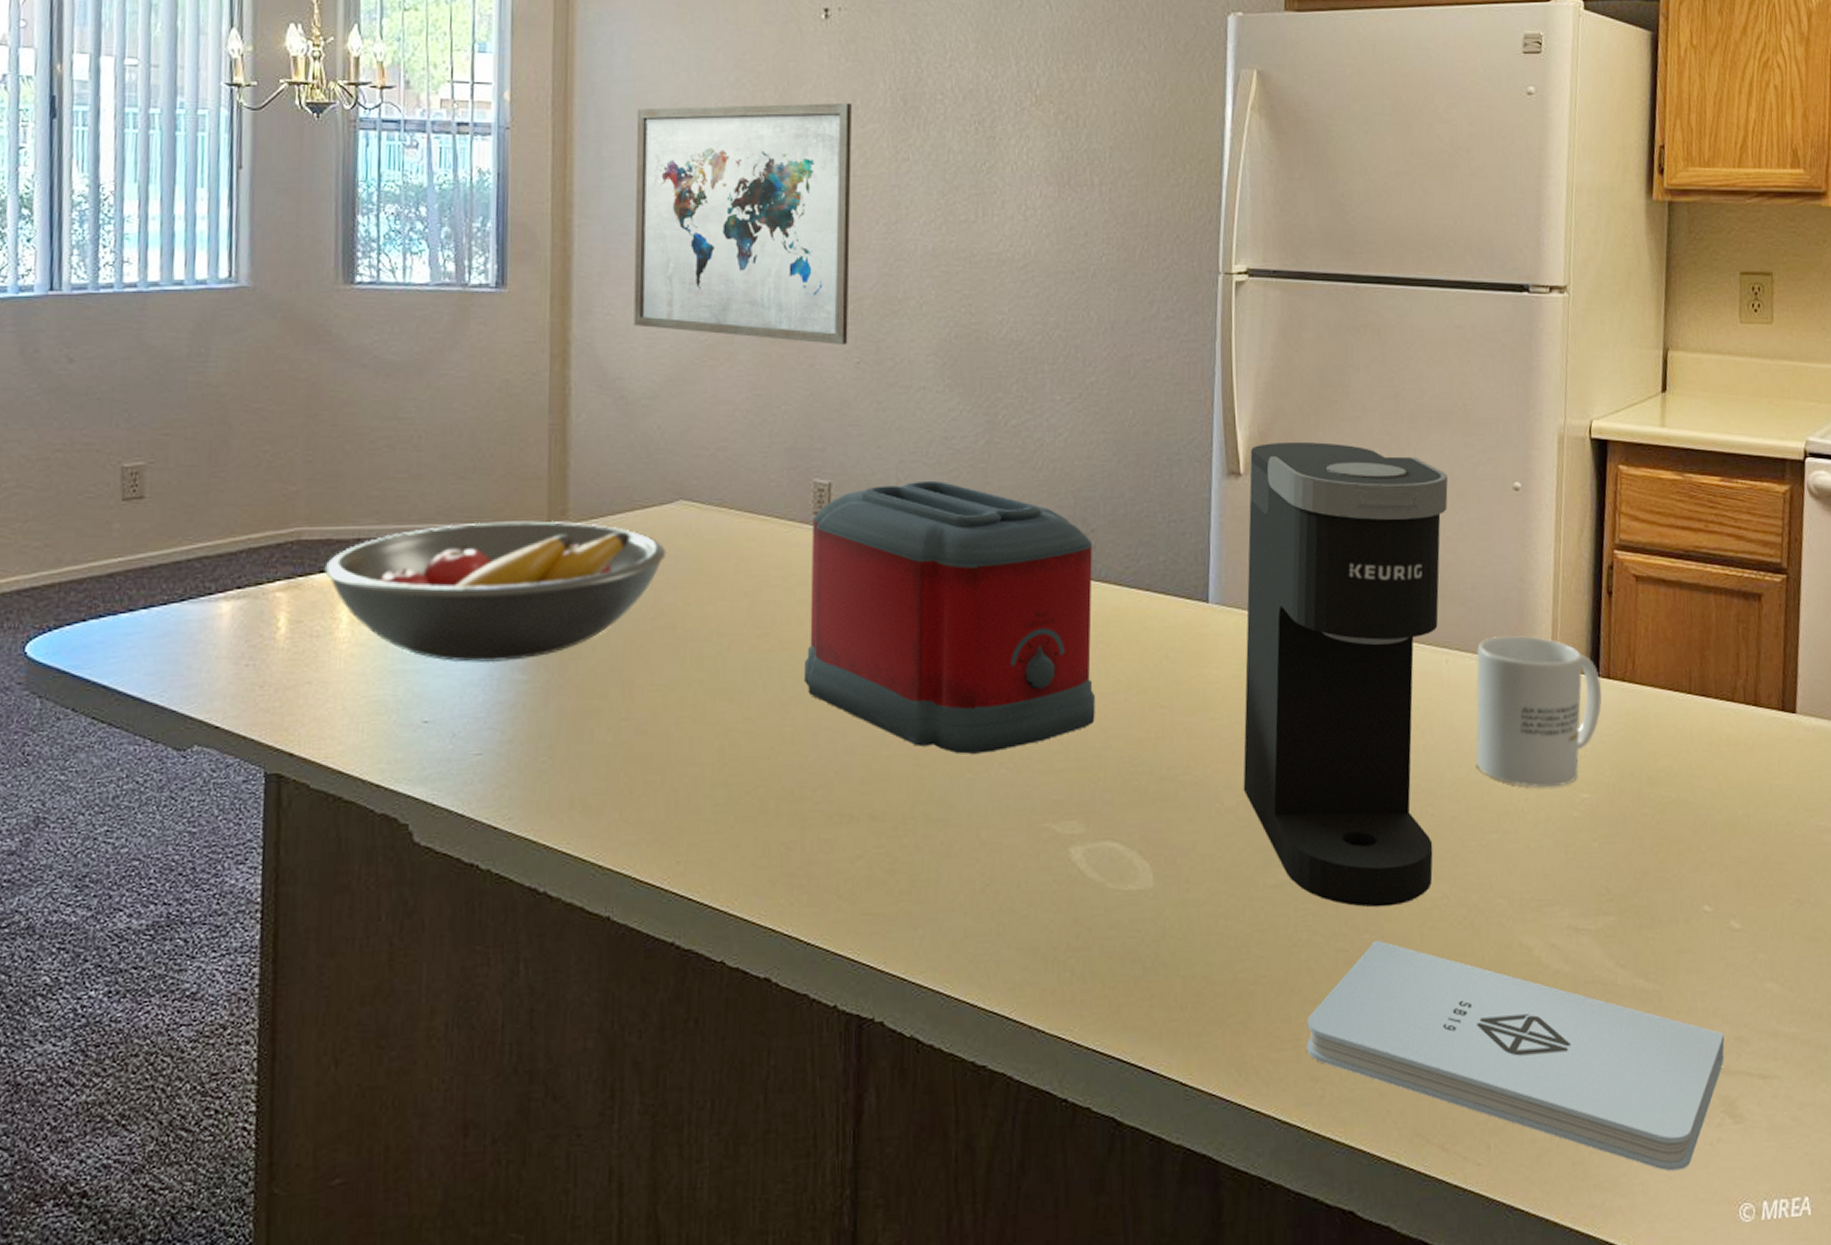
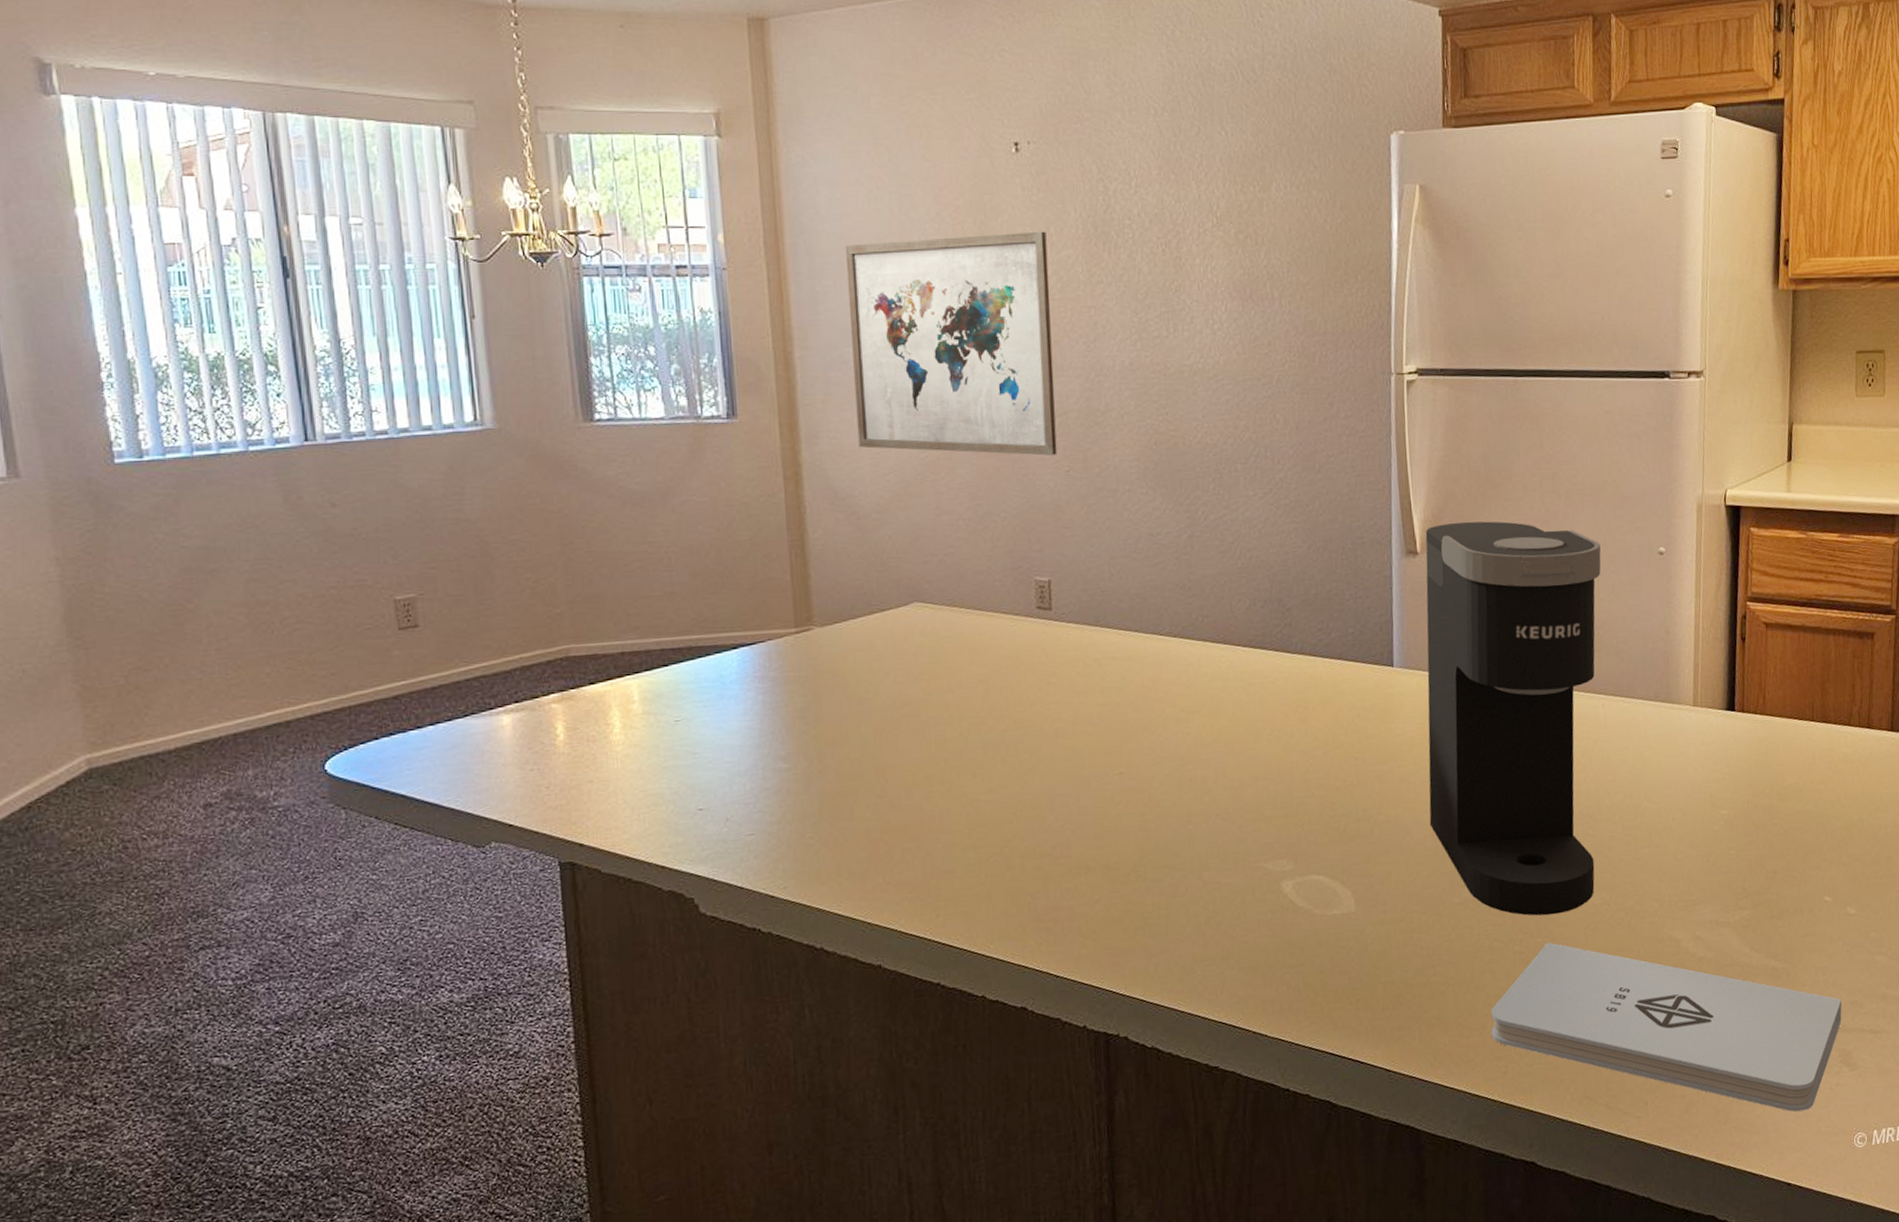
fruit bowl: present [324,520,667,663] -> none [593,626,906,756]
toaster: present [805,480,1095,754] -> none [1036,572,1298,809]
mug: present [1476,636,1602,789] -> none [1628,680,1738,809]

